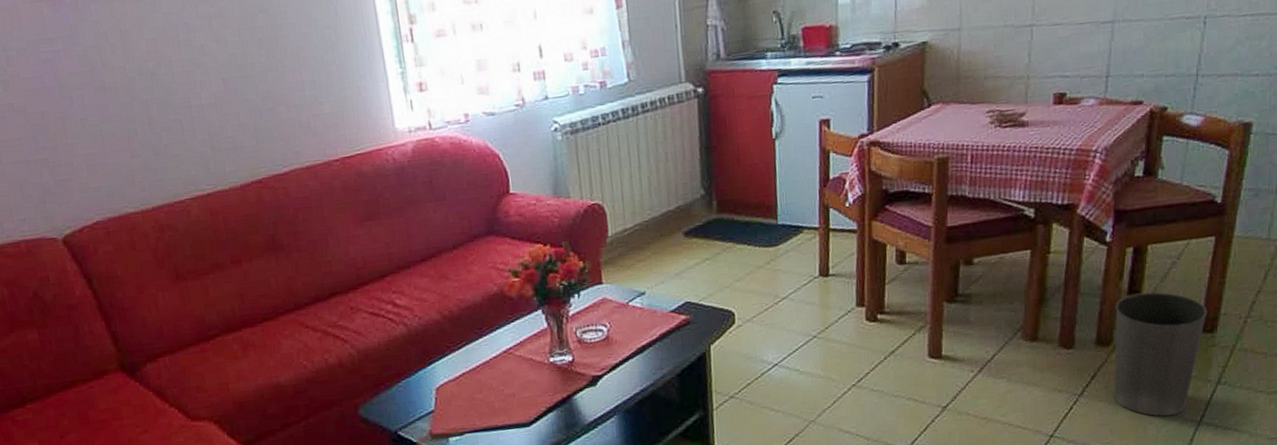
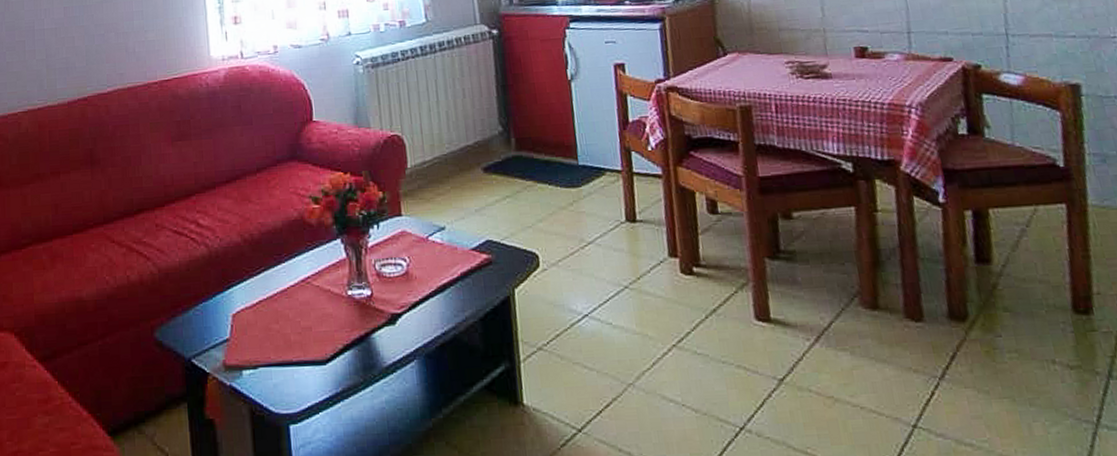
waste basket: present [1114,292,1208,416] -> none [963,262,1077,414]

